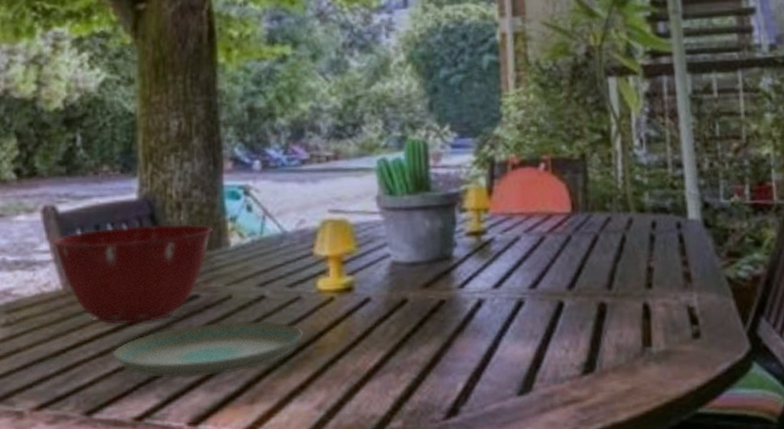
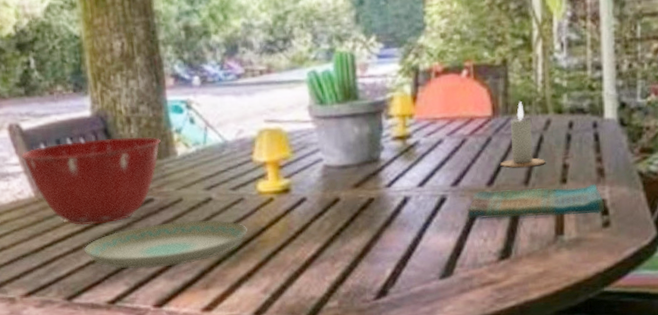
dish towel: none [547,289,694,326] -> present [467,183,605,219]
candle: none [581,198,630,270] -> present [500,101,546,168]

